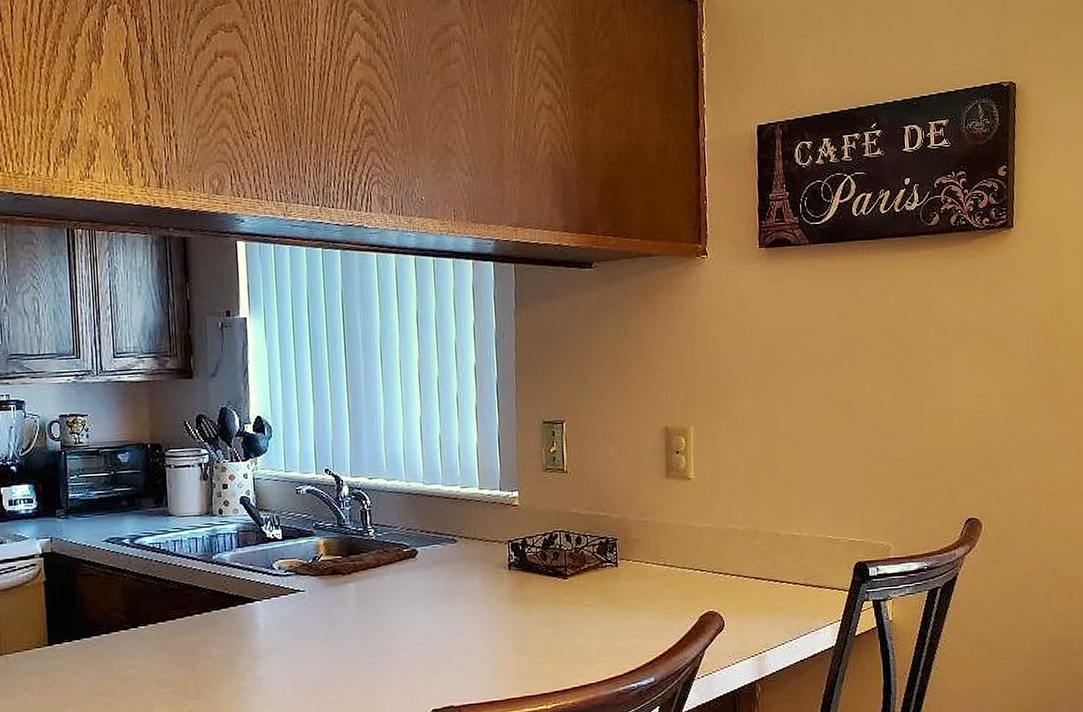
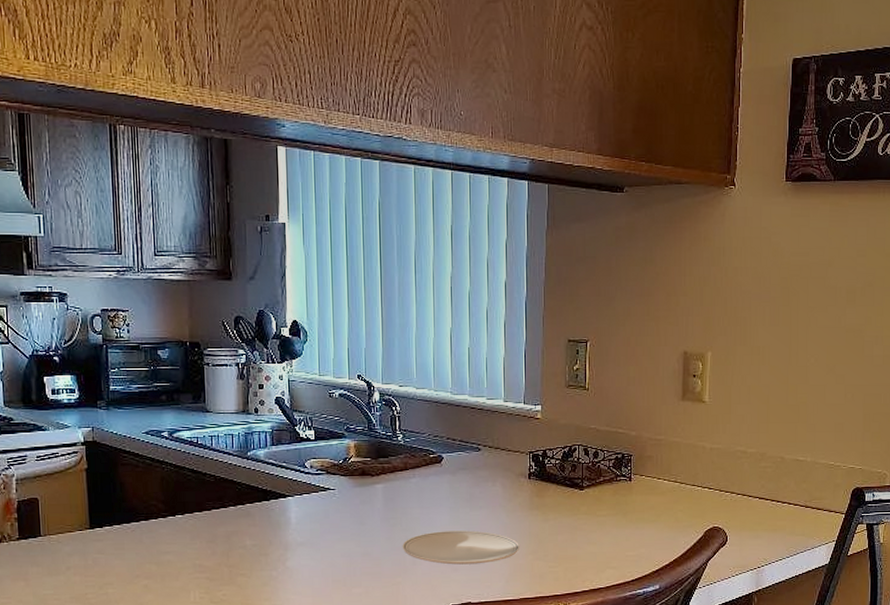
plate: none [377,628,502,666] -> present [402,530,519,565]

